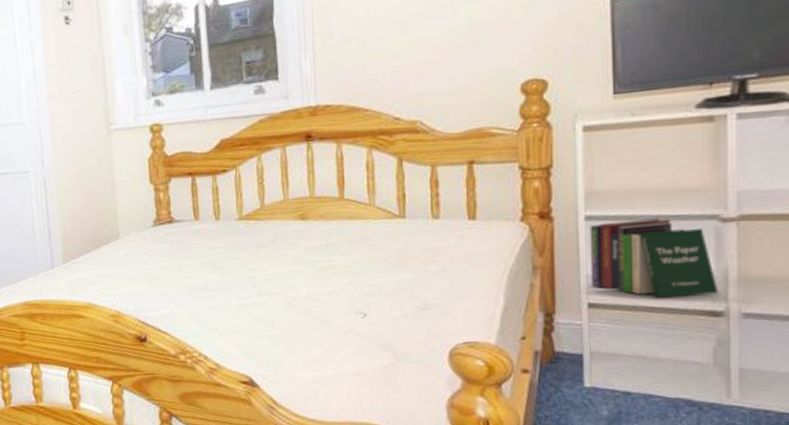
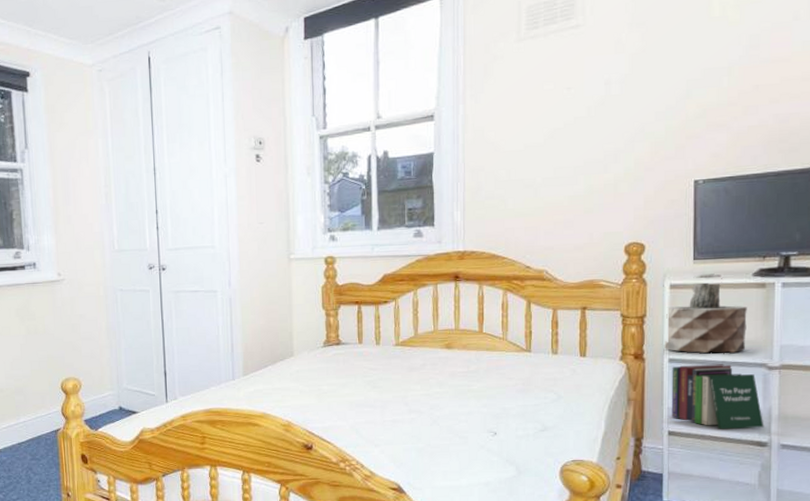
succulent plant: none [579,109,690,207] -> present [665,273,747,353]

